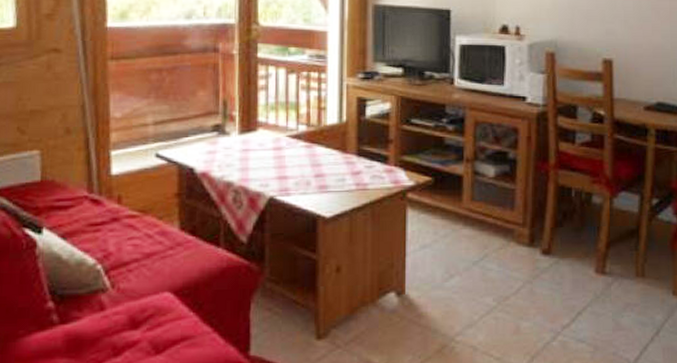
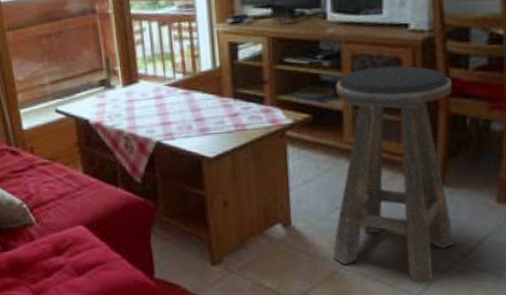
stool: none [444,135,561,354] -> present [333,65,455,282]

